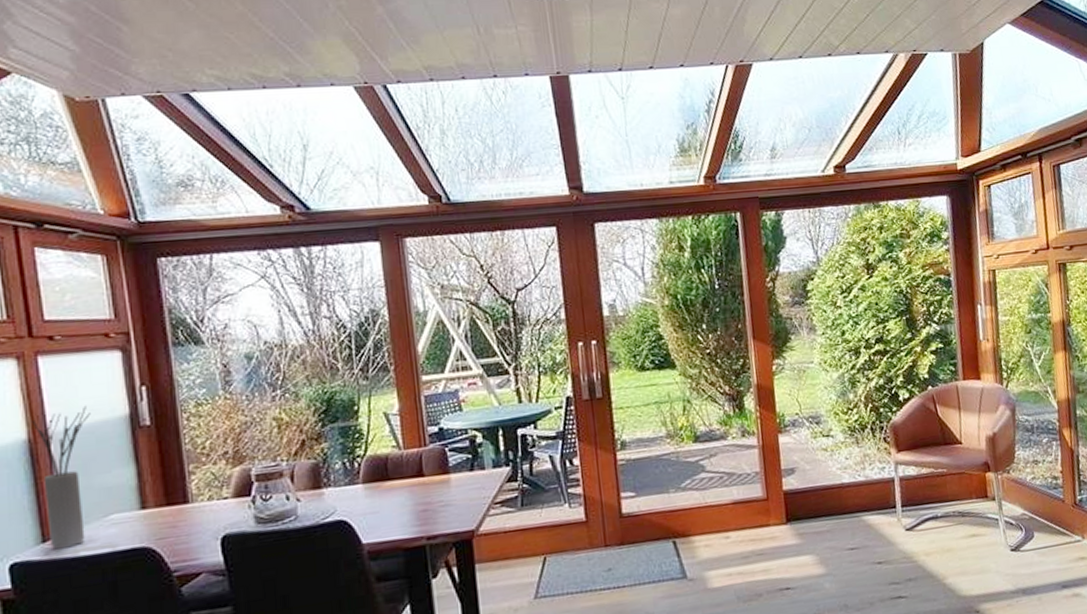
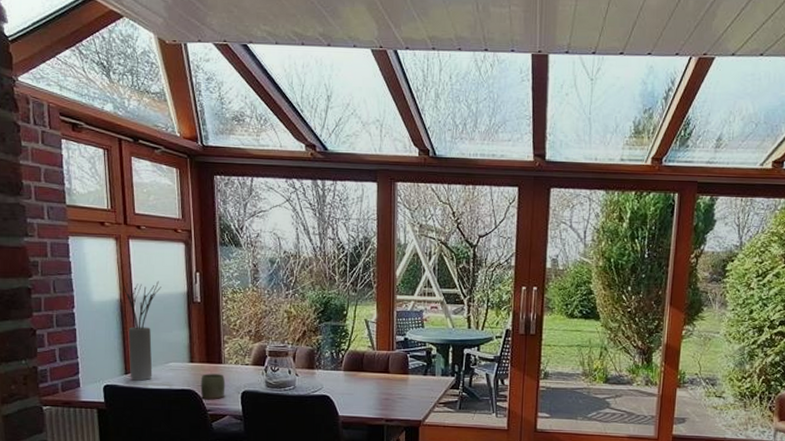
mug: none [159,517,197,556] -> present [200,373,226,399]

